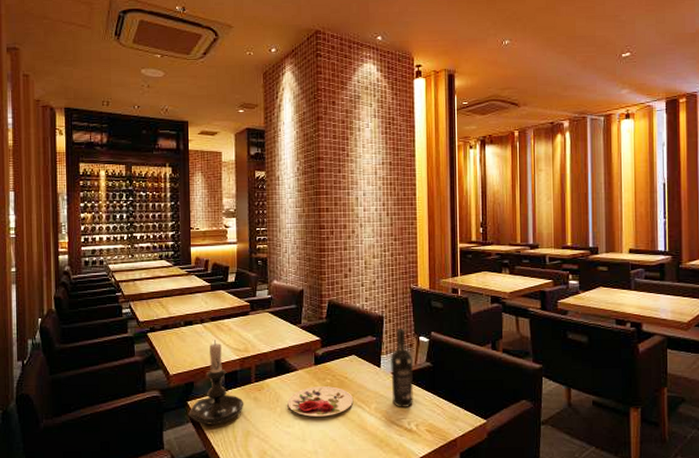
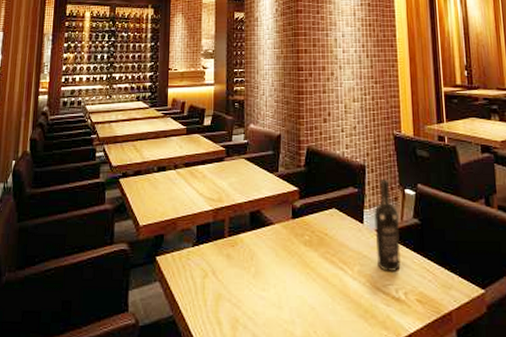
candle holder: present [187,340,244,425] -> none [155,188,216,285]
plate: present [287,386,354,417] -> none [263,243,335,279]

